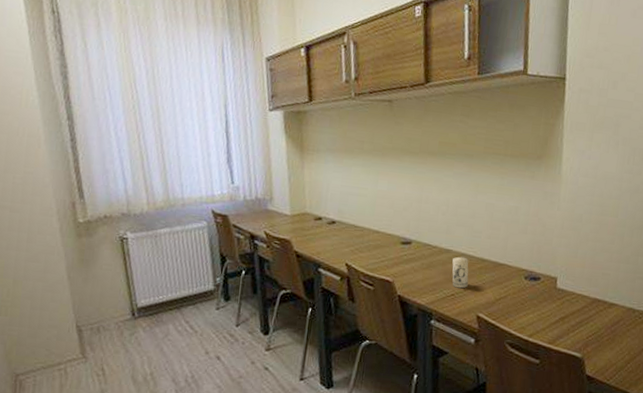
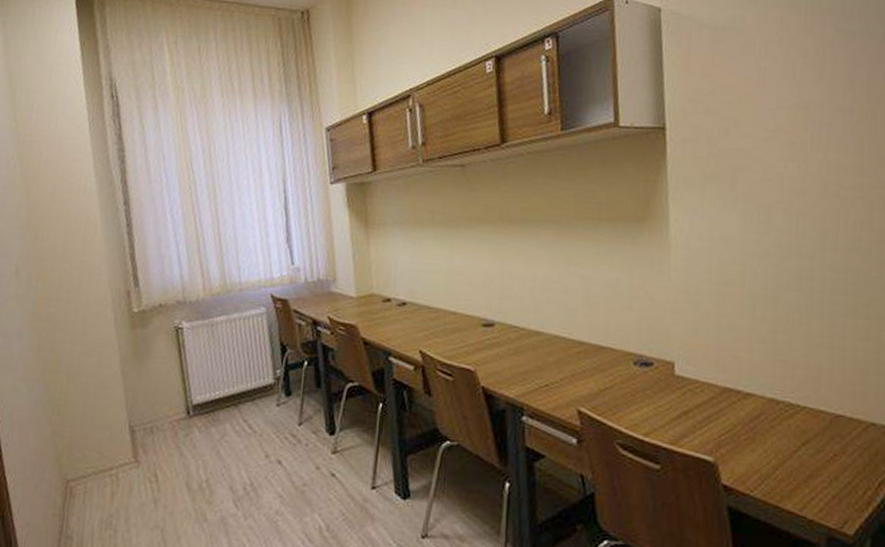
candle: present [452,256,469,289] -> none [544,339,565,378]

